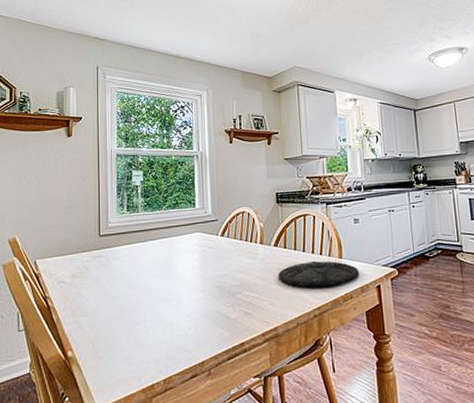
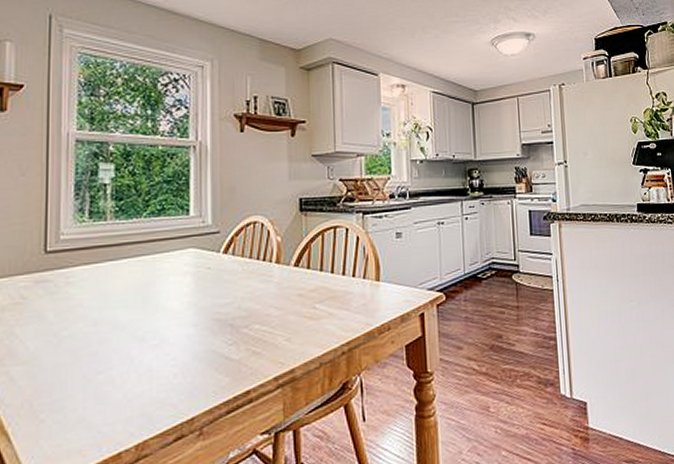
plate: present [278,260,360,287] -> none [298,284,400,318]

